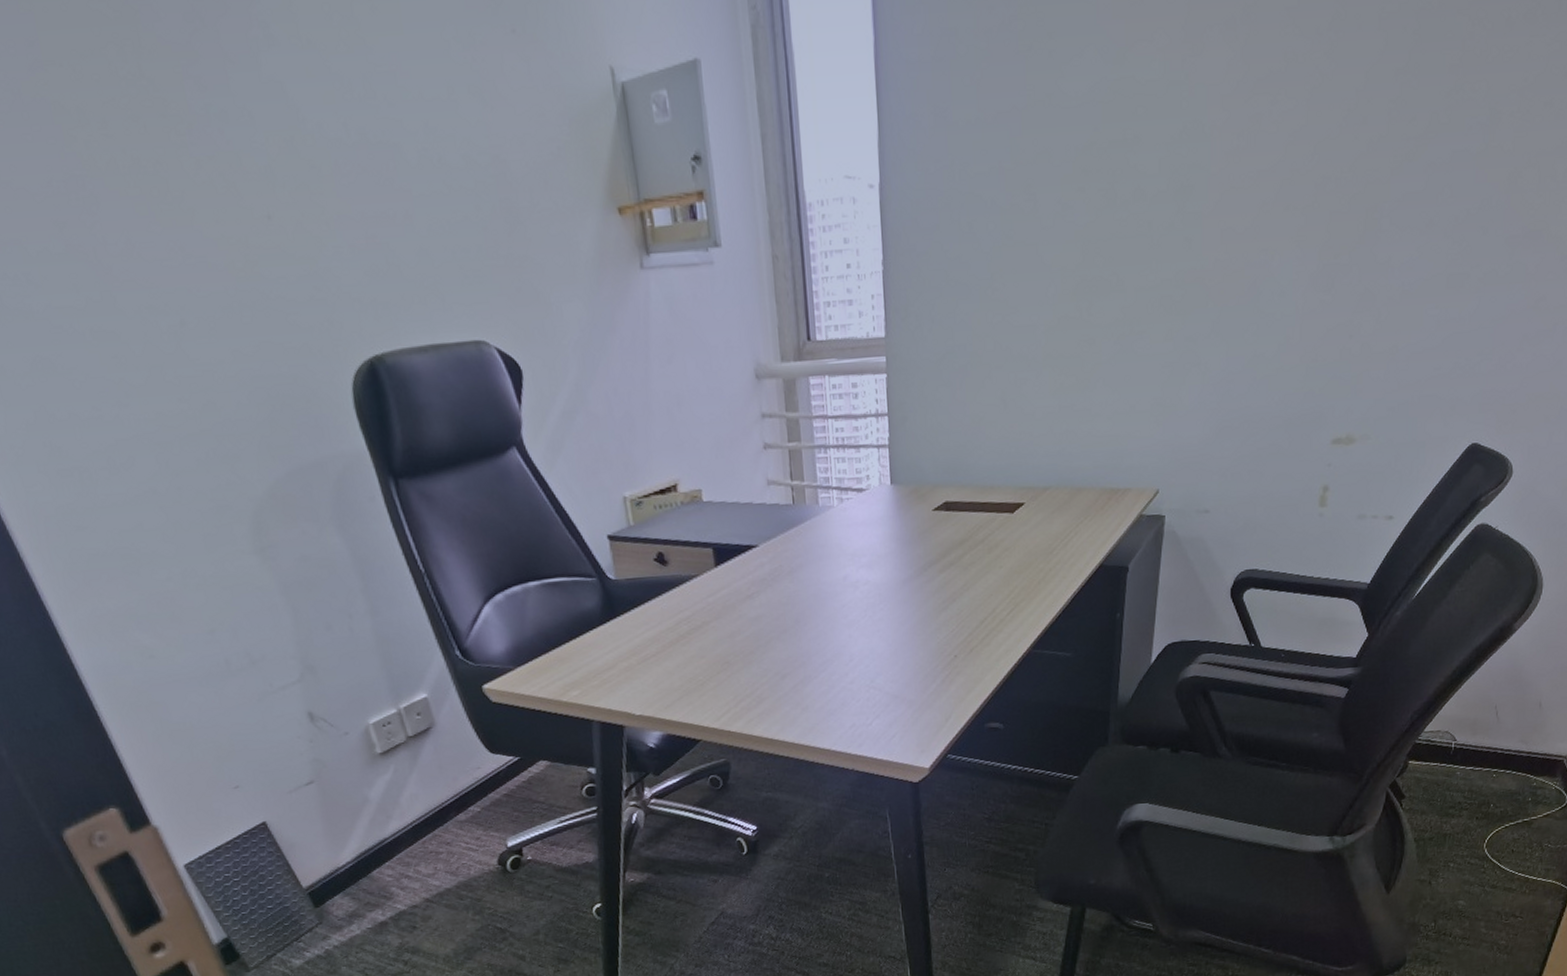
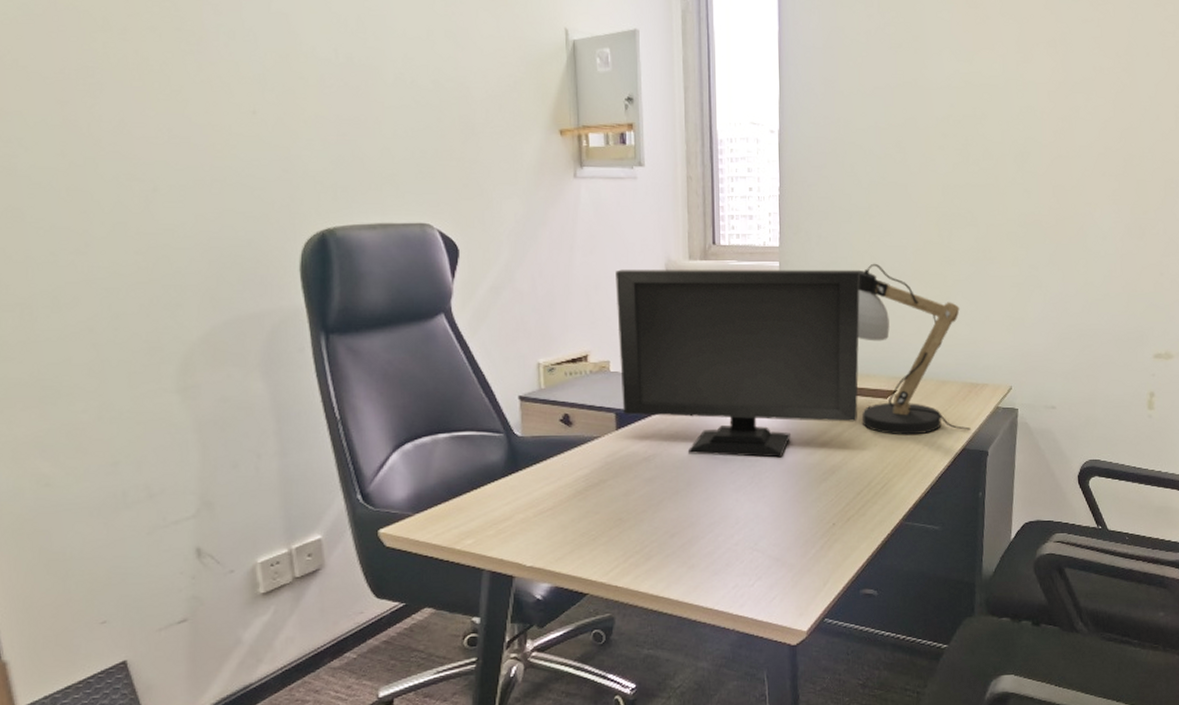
computer monitor: none [699,359,982,589] -> present [615,269,860,458]
desk lamp: none [979,349,1109,555] -> present [857,263,971,435]

